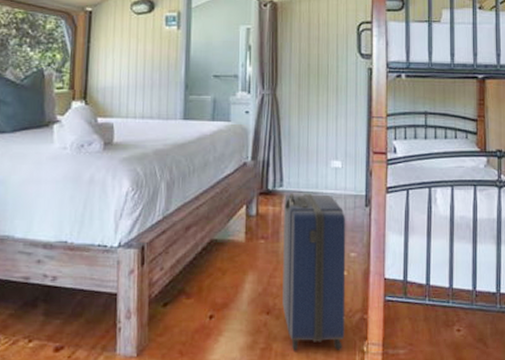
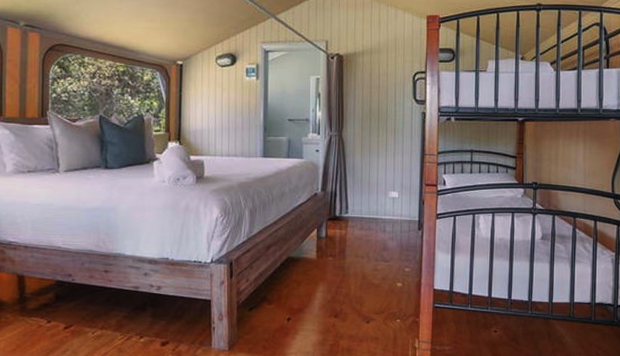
suitcase: present [282,193,346,351] -> none [348,218,402,347]

